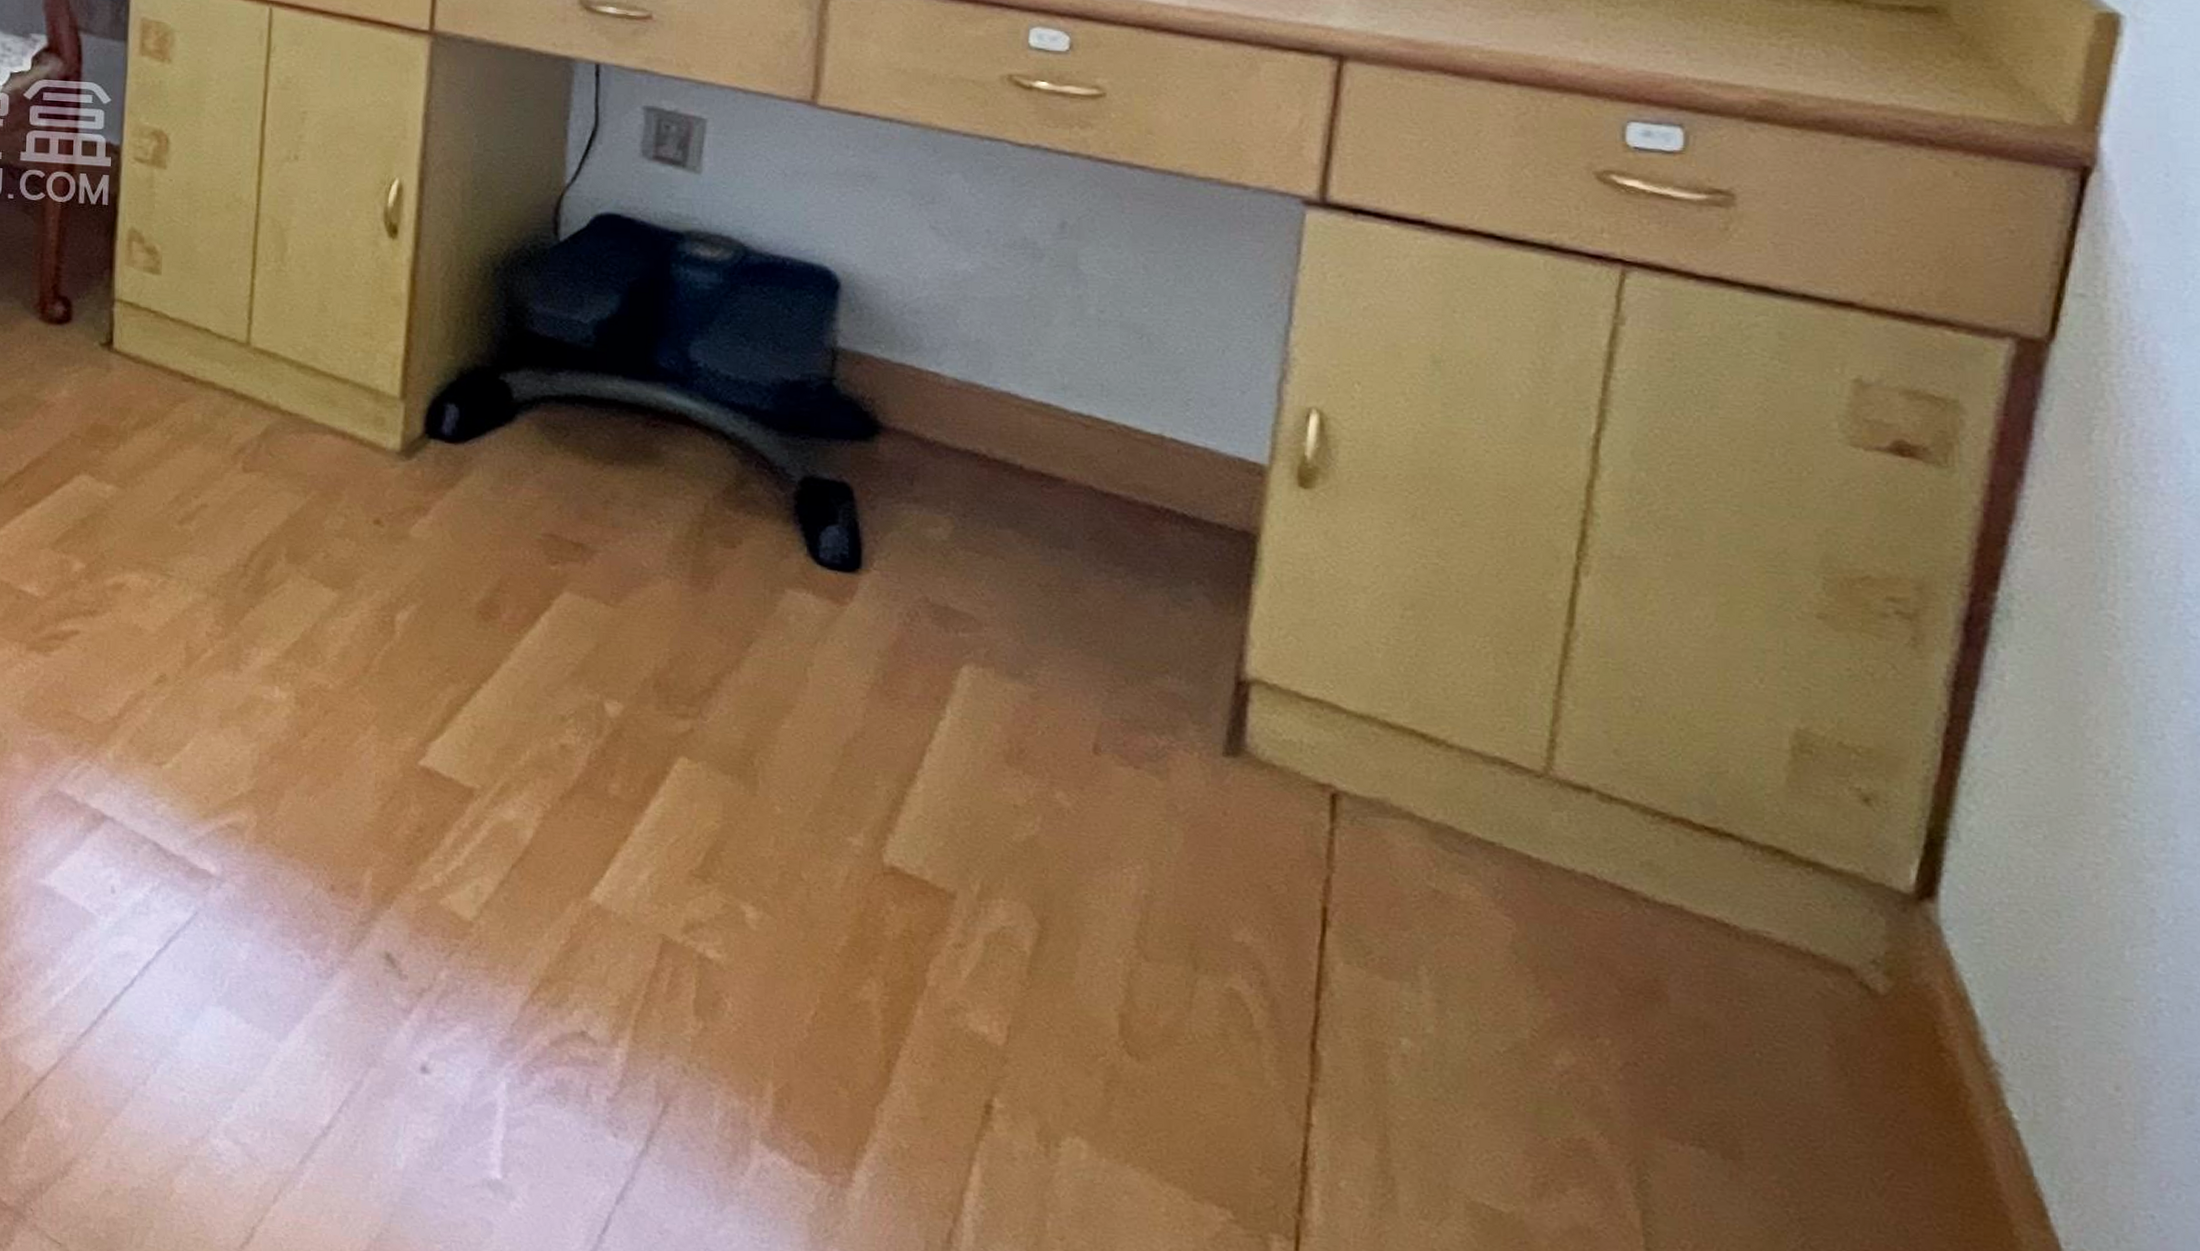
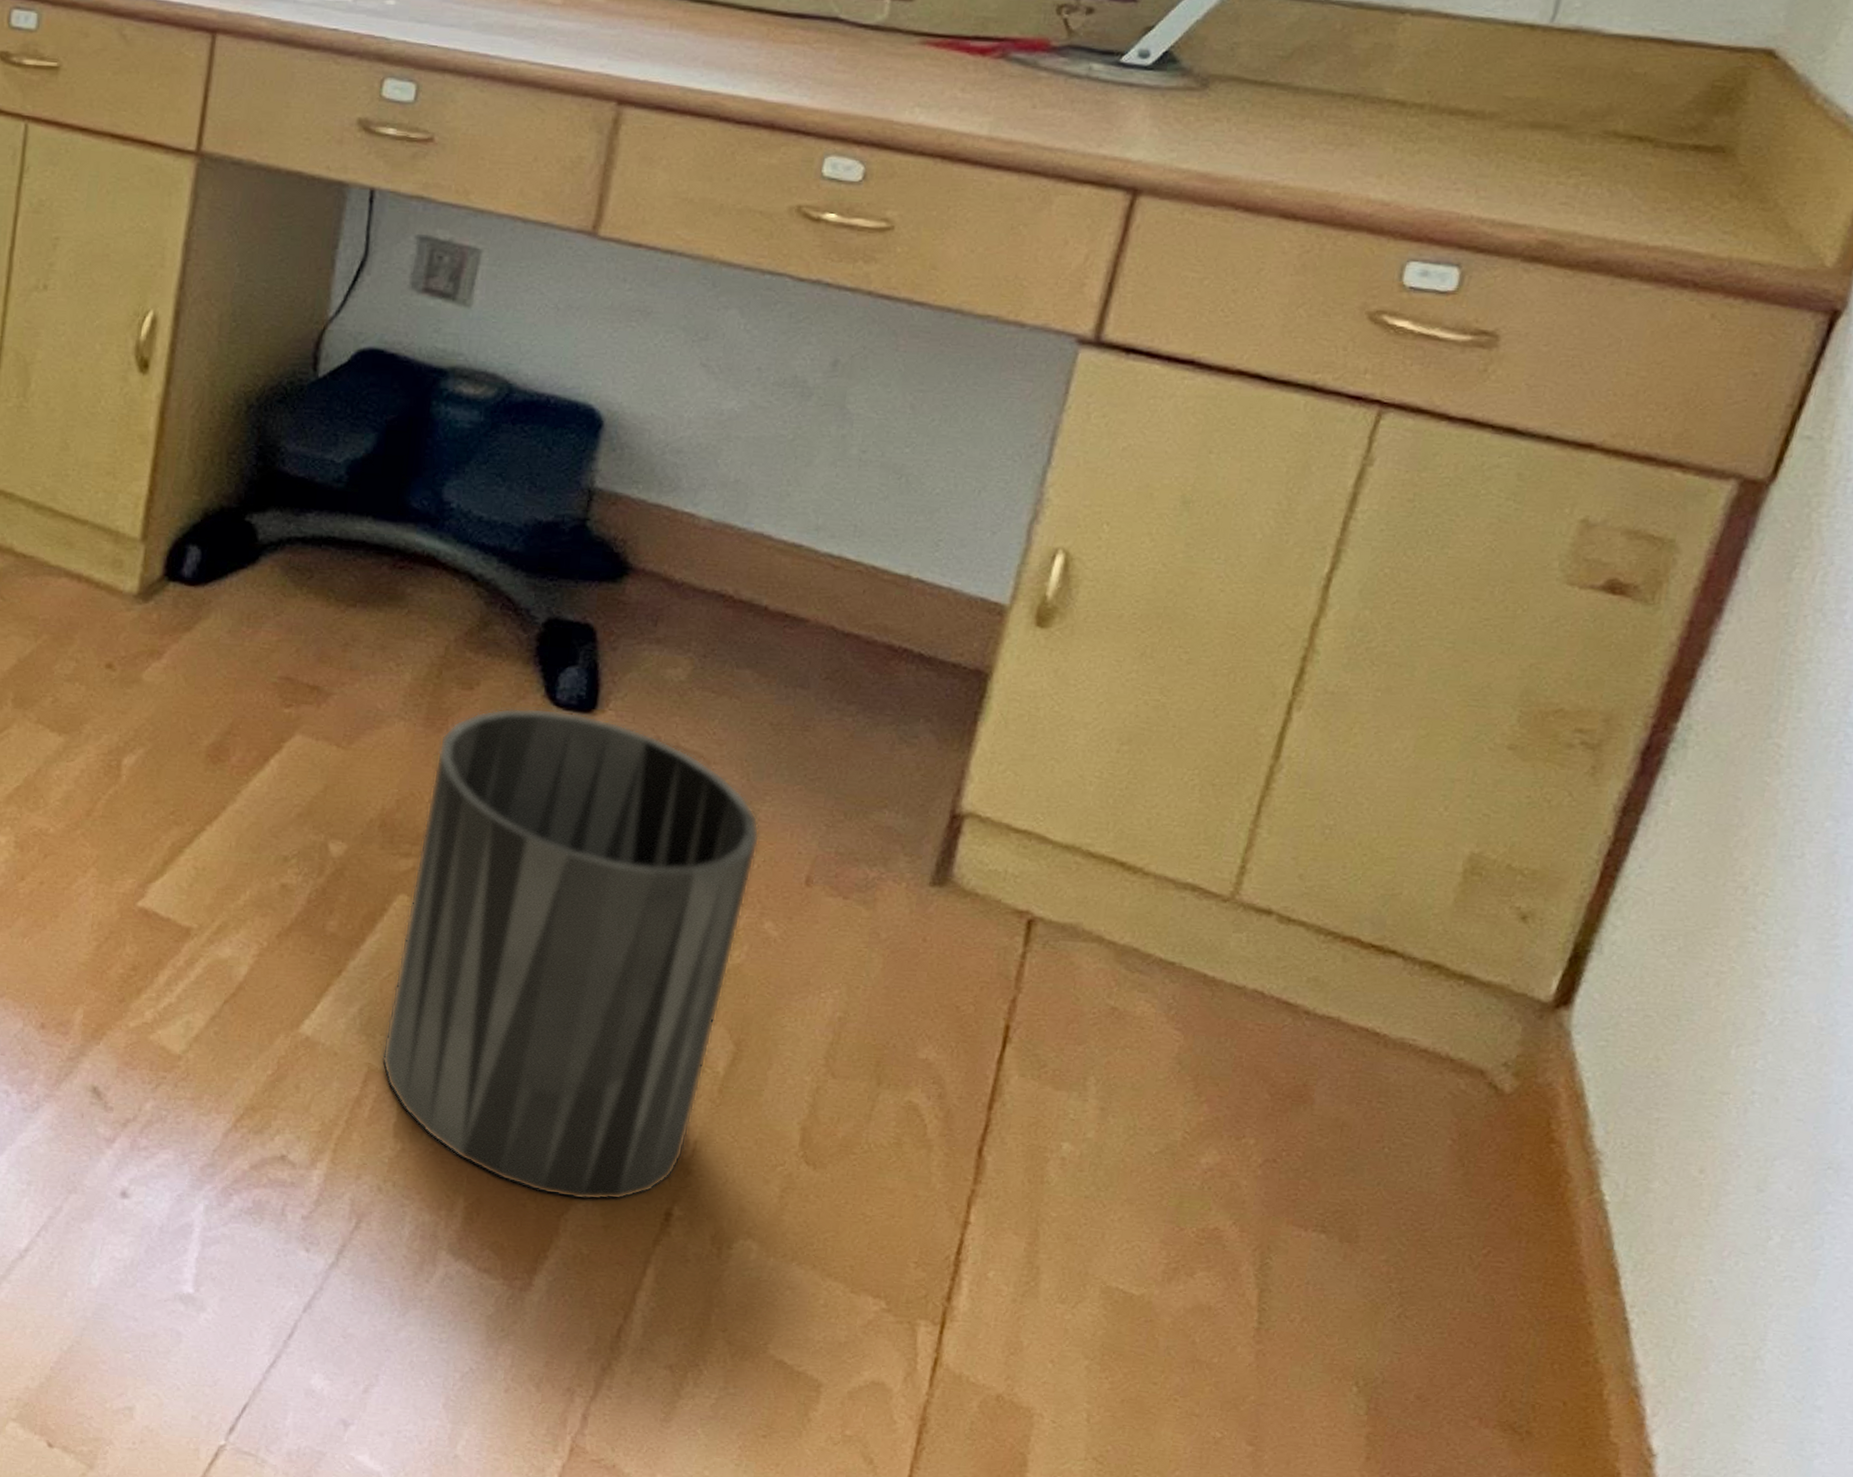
trash can: none [675,566,1041,1090] -> present [381,707,760,1201]

